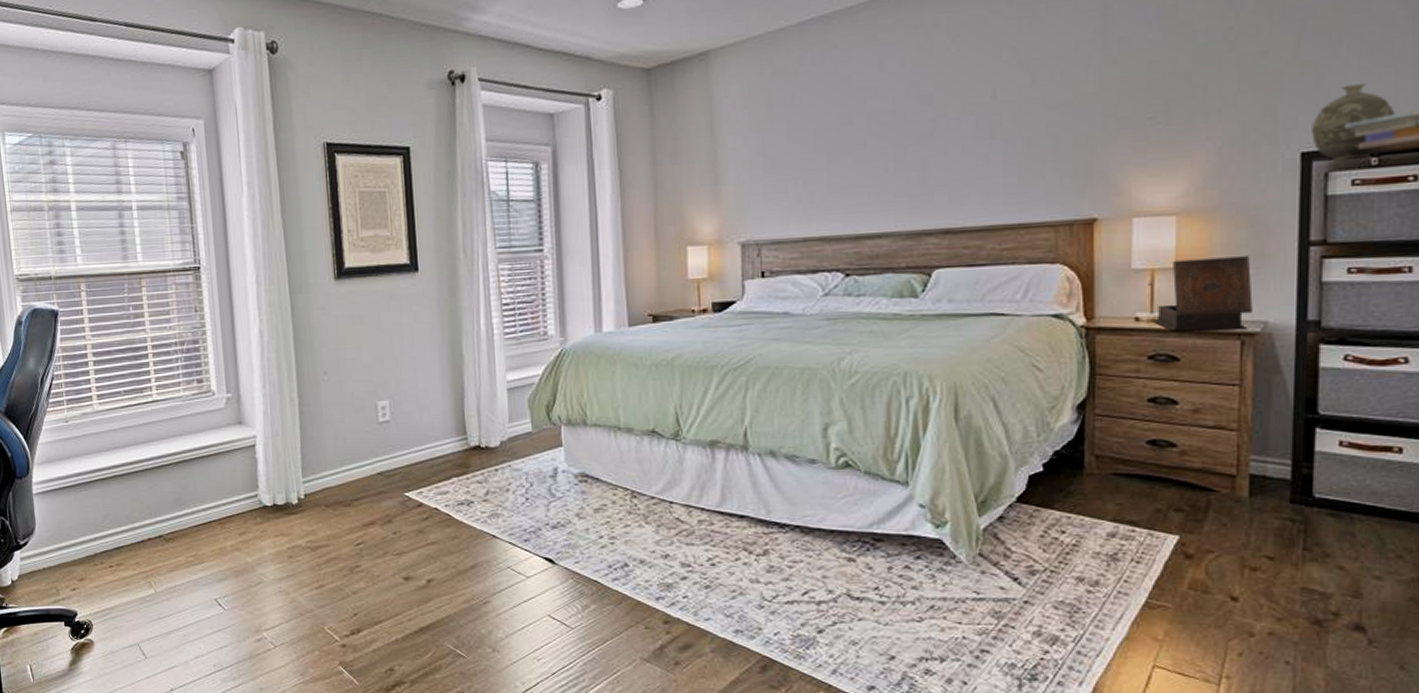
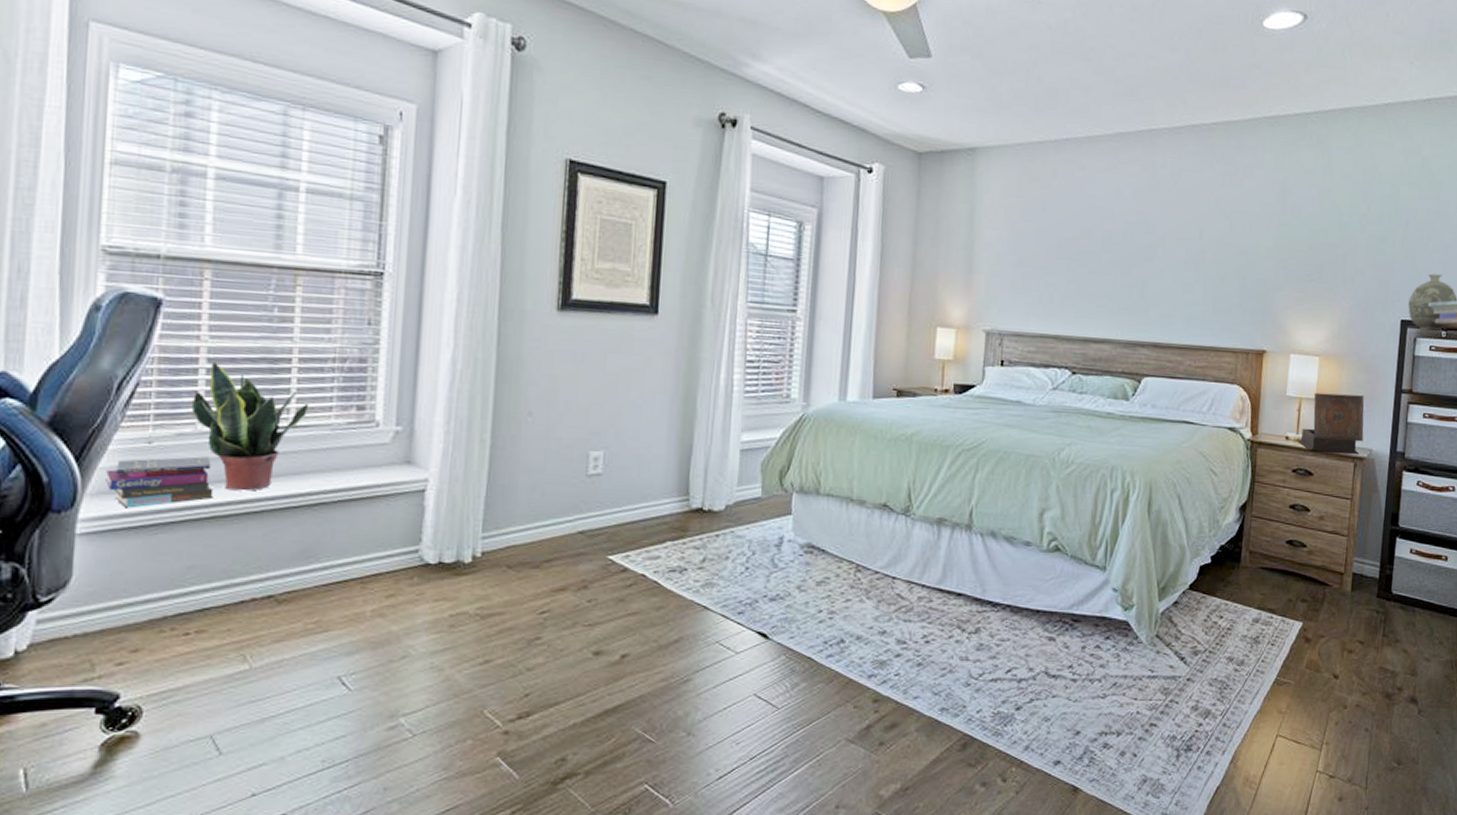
books: none [44,430,112,473] -> present [106,456,214,509]
potted plant: none [88,355,165,455] -> present [191,361,309,491]

